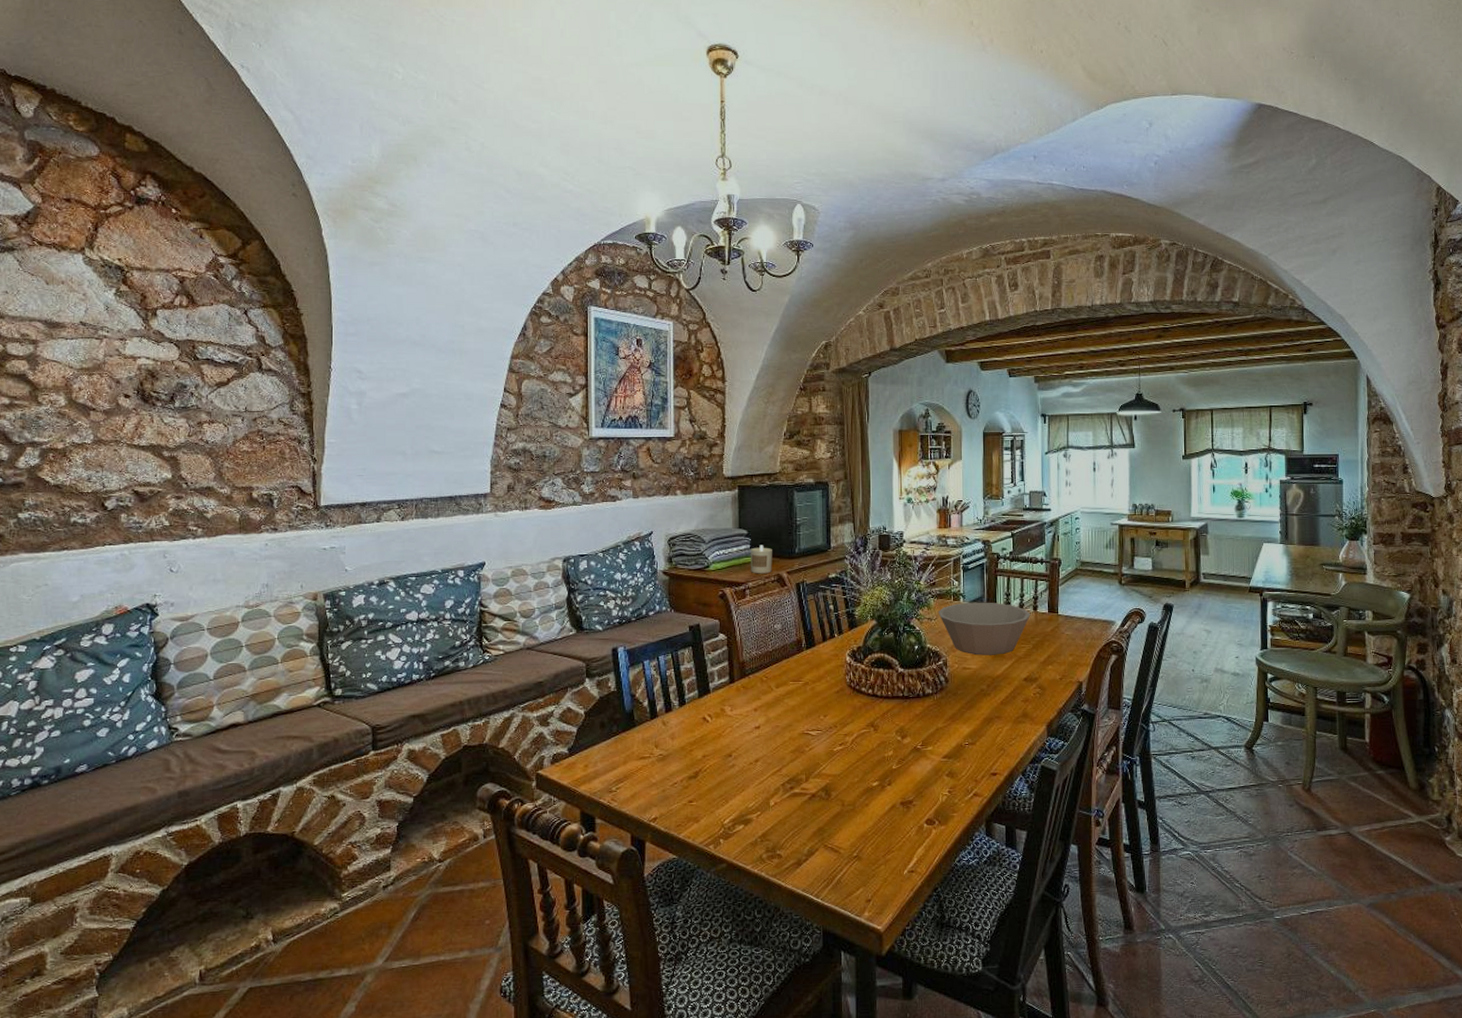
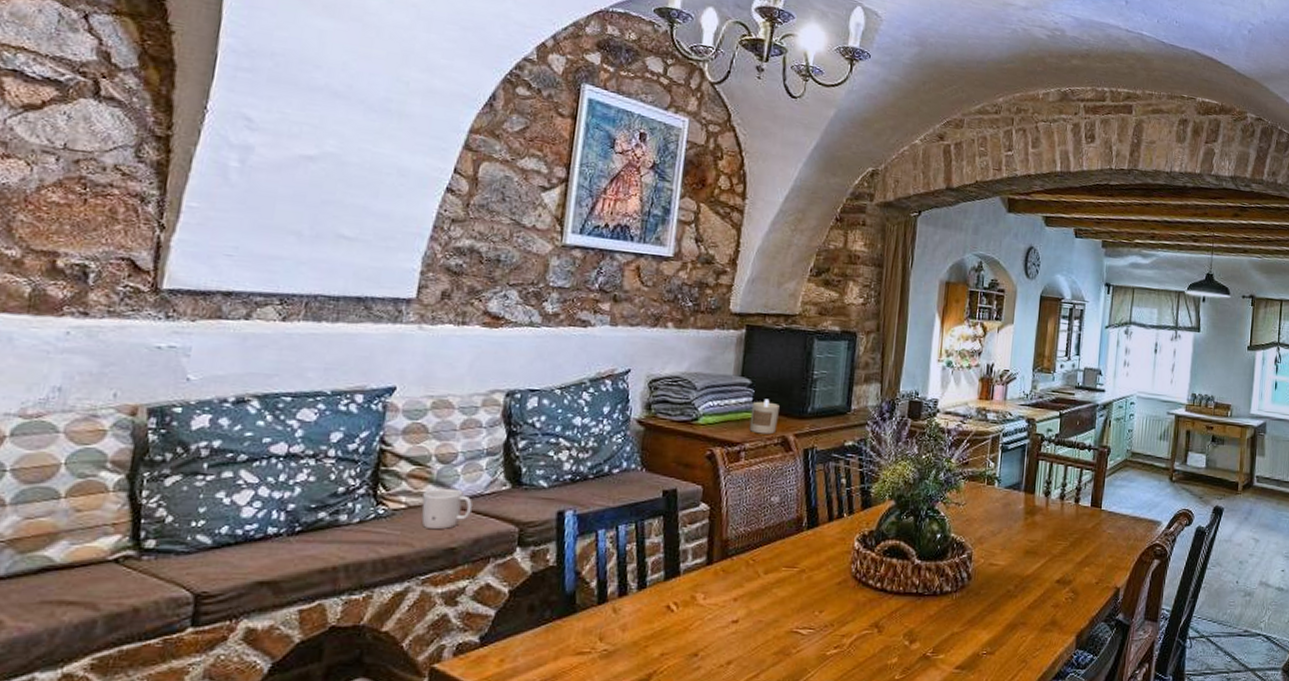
mug: none [514,636,551,669] -> present [421,488,474,530]
bowl: present [938,602,1031,655] -> none [968,488,1072,551]

